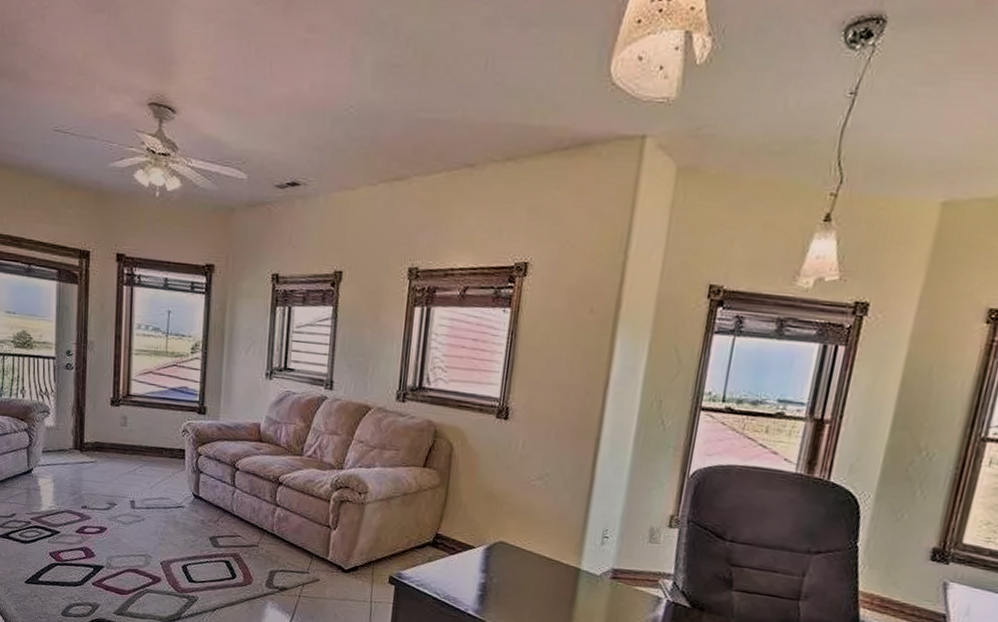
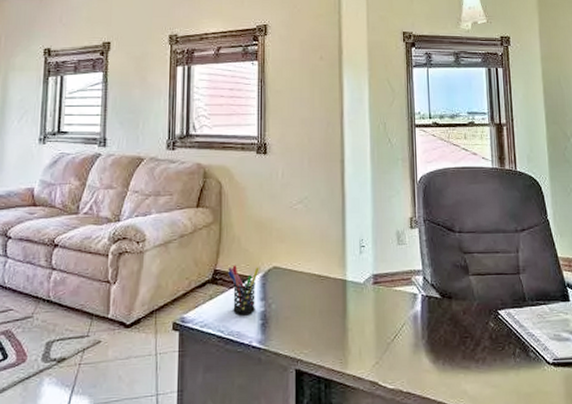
pen holder: none [450,532,485,583] -> present [228,265,259,316]

